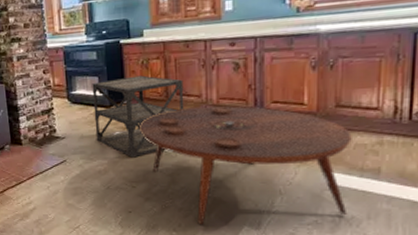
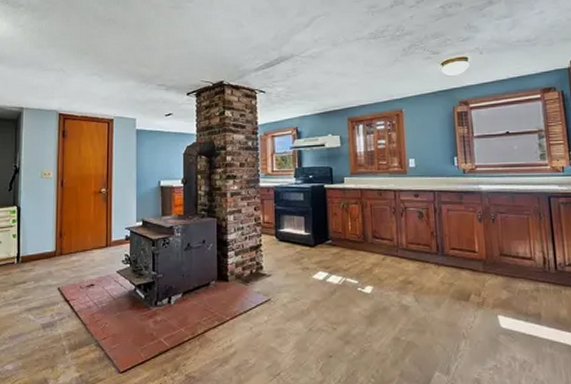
side table: present [92,75,184,158] -> none [298,218,379,298]
coffee table: present [140,106,352,225] -> none [340,250,520,371]

